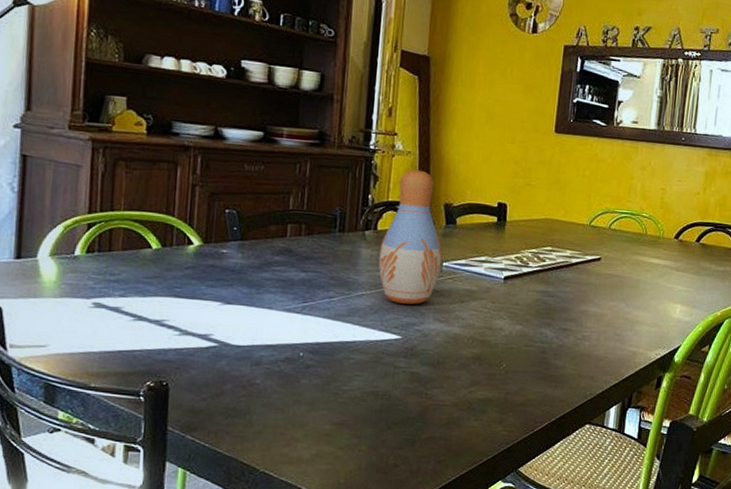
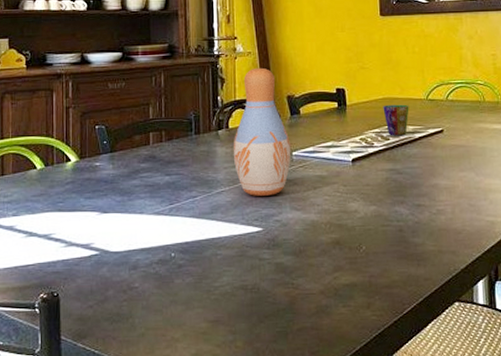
cup: none [543,226,571,259] -> present [383,104,409,136]

